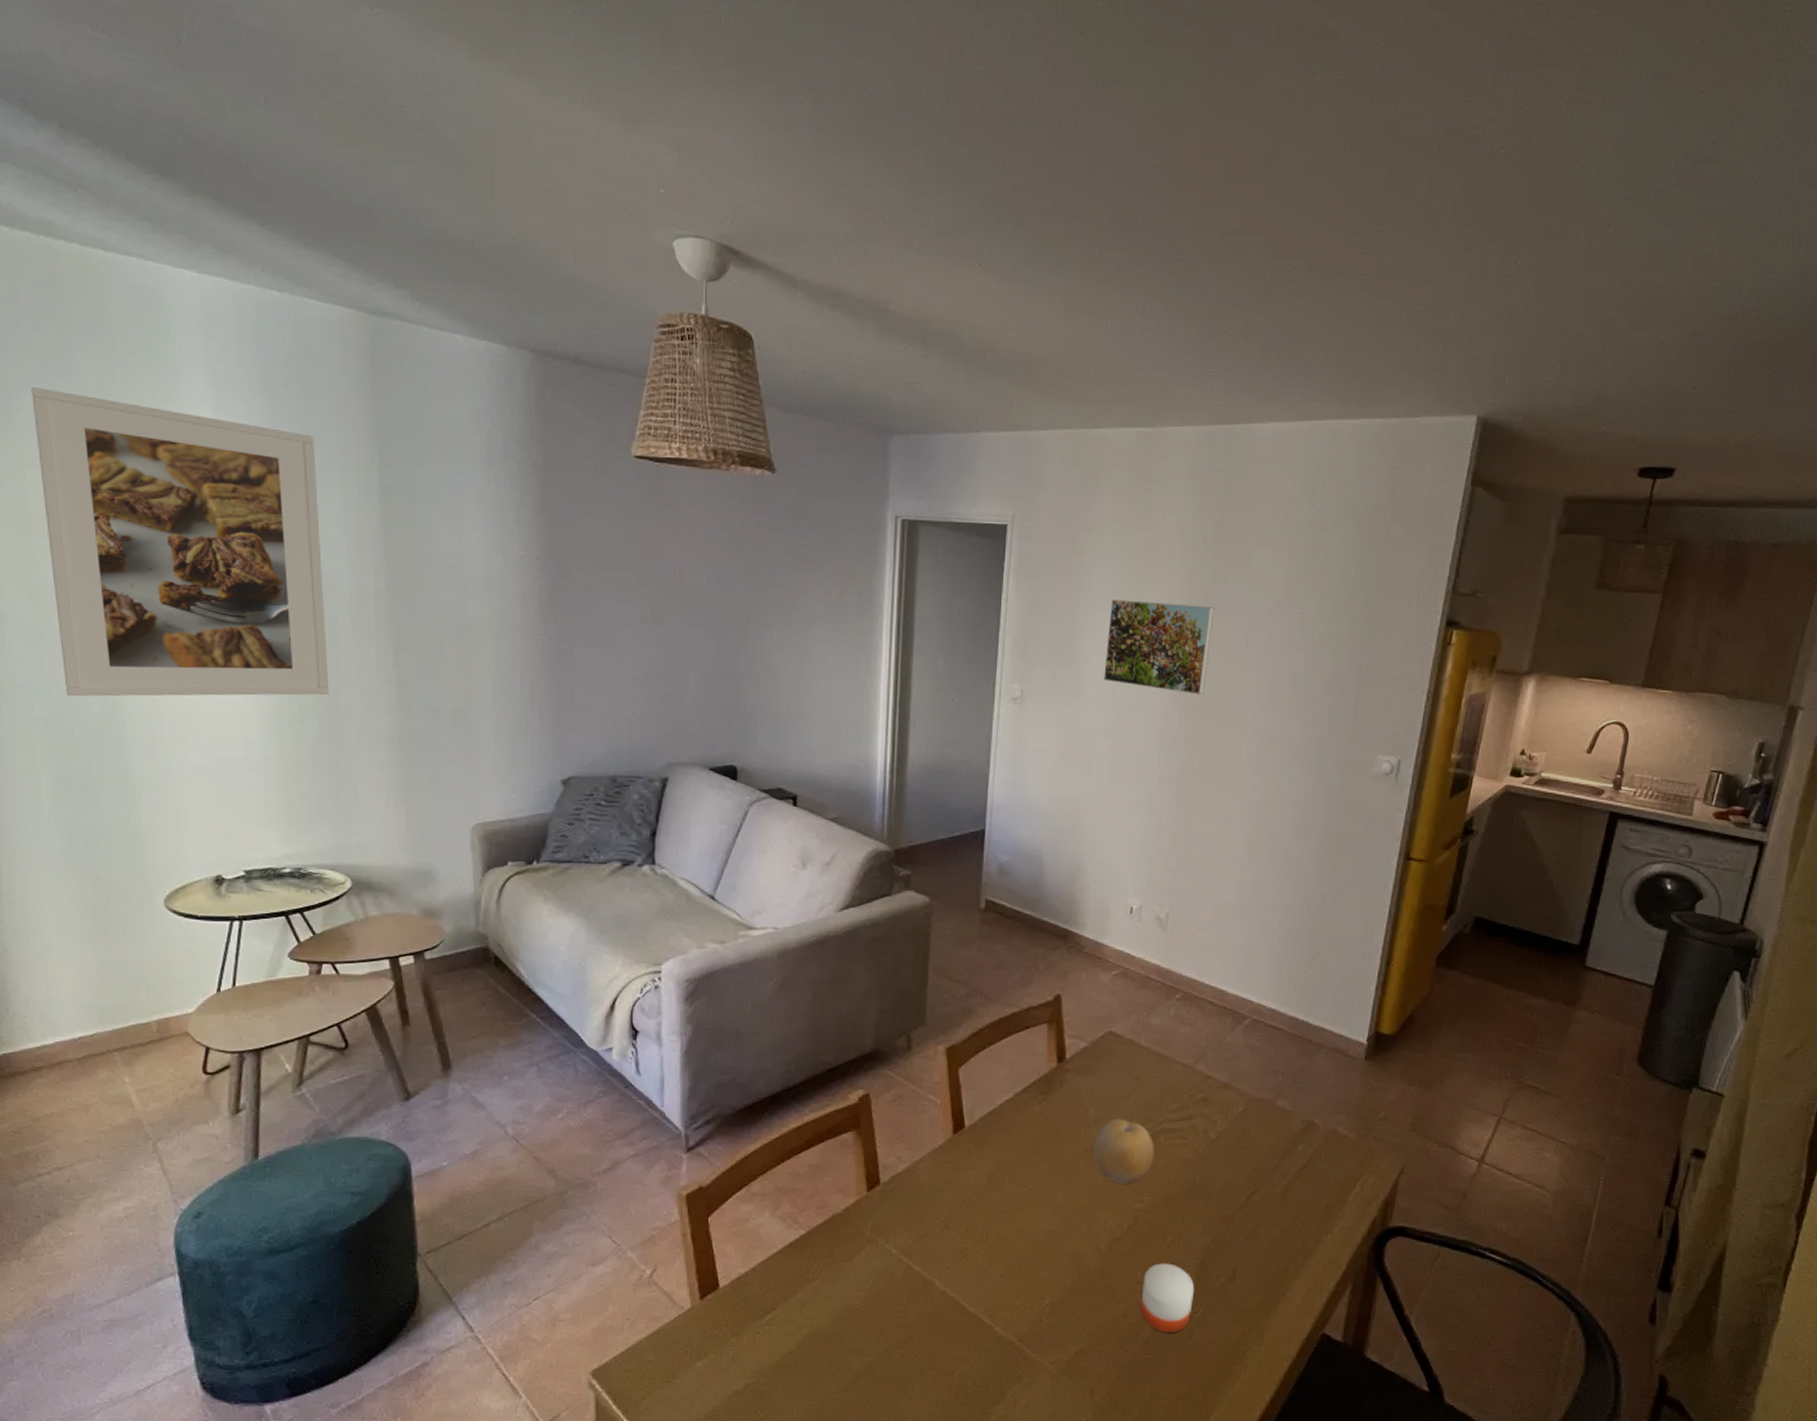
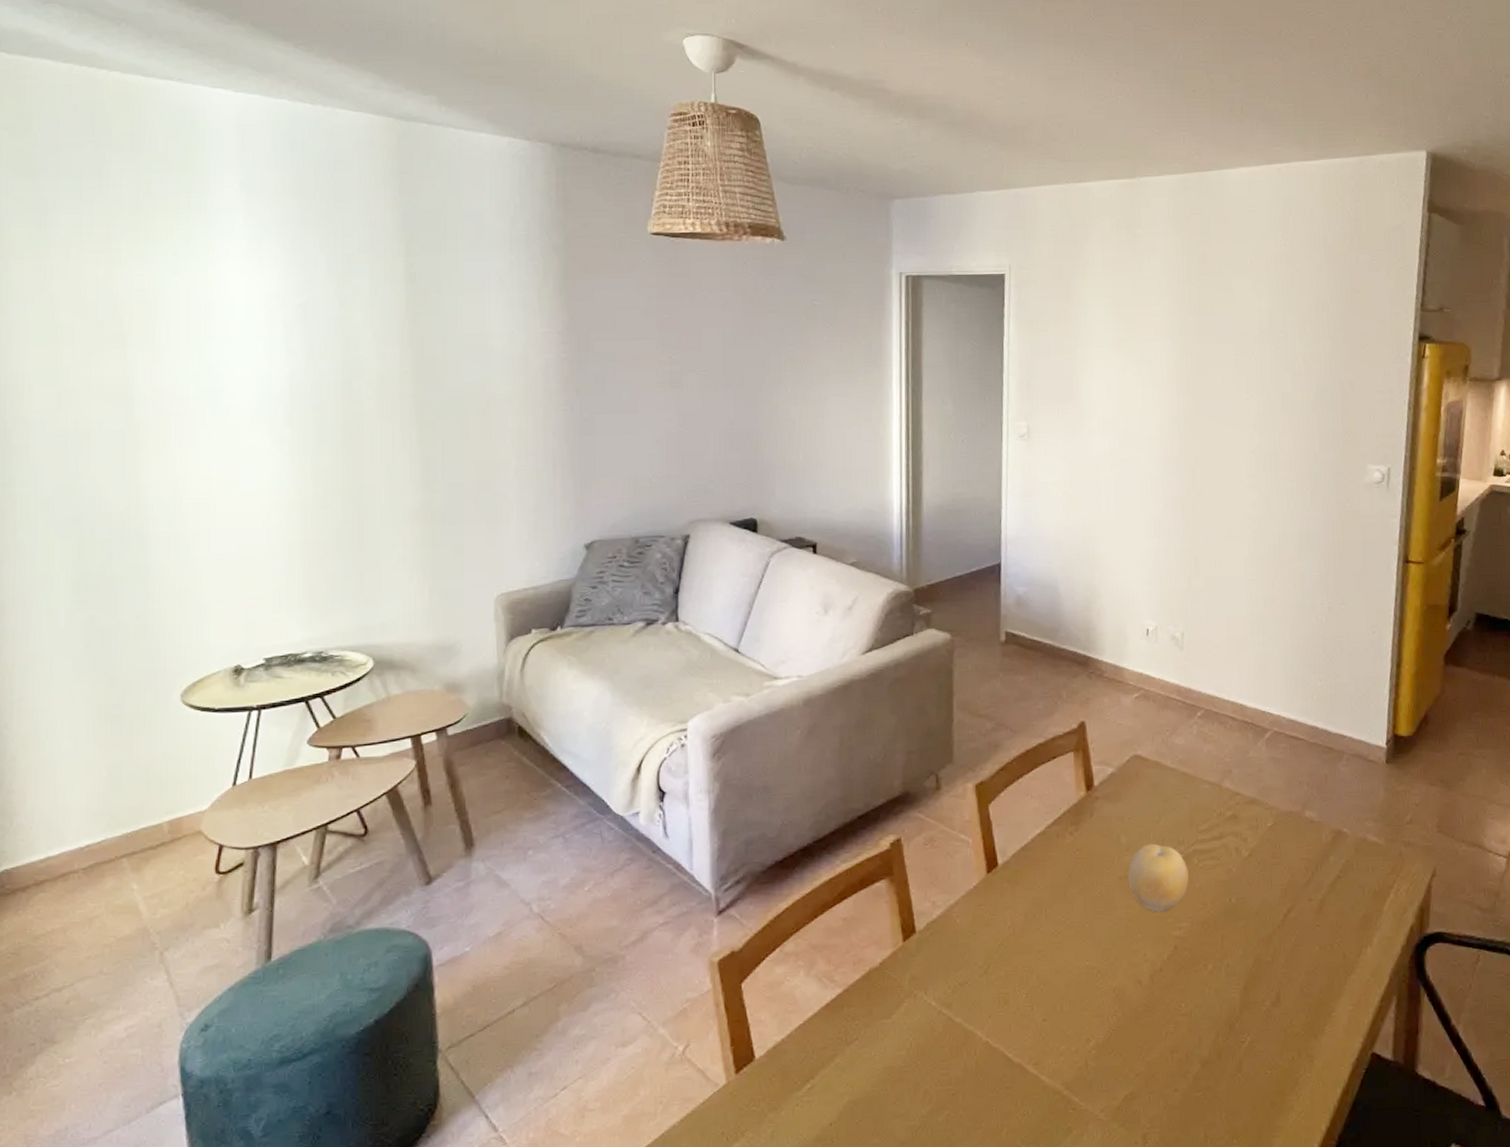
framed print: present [31,386,329,697] -> none [68,203,354,497]
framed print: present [1104,599,1215,695] -> none [1104,336,1204,420]
candle: present [1140,1263,1195,1333] -> none [1187,991,1240,1066]

